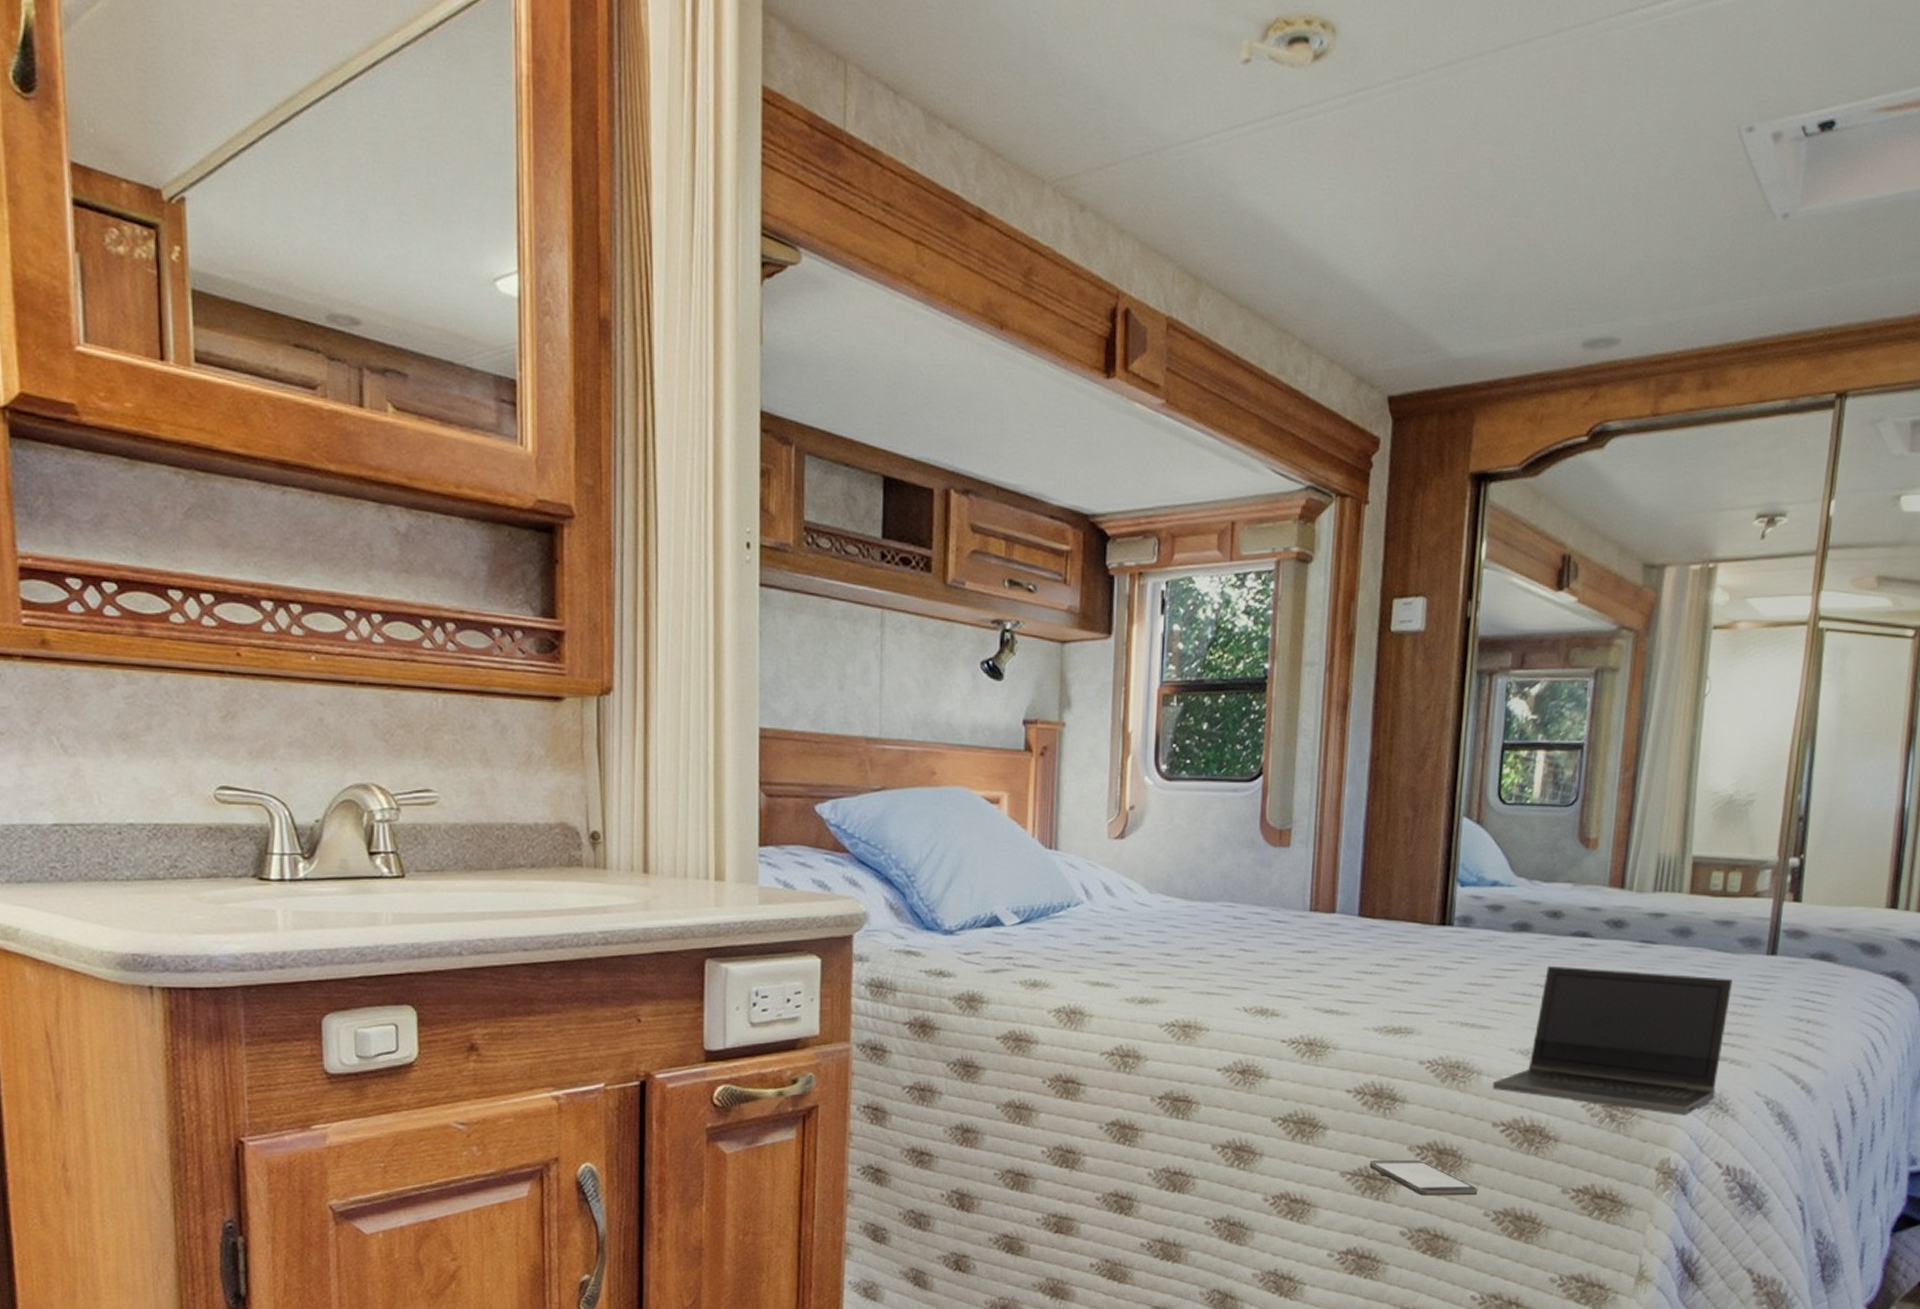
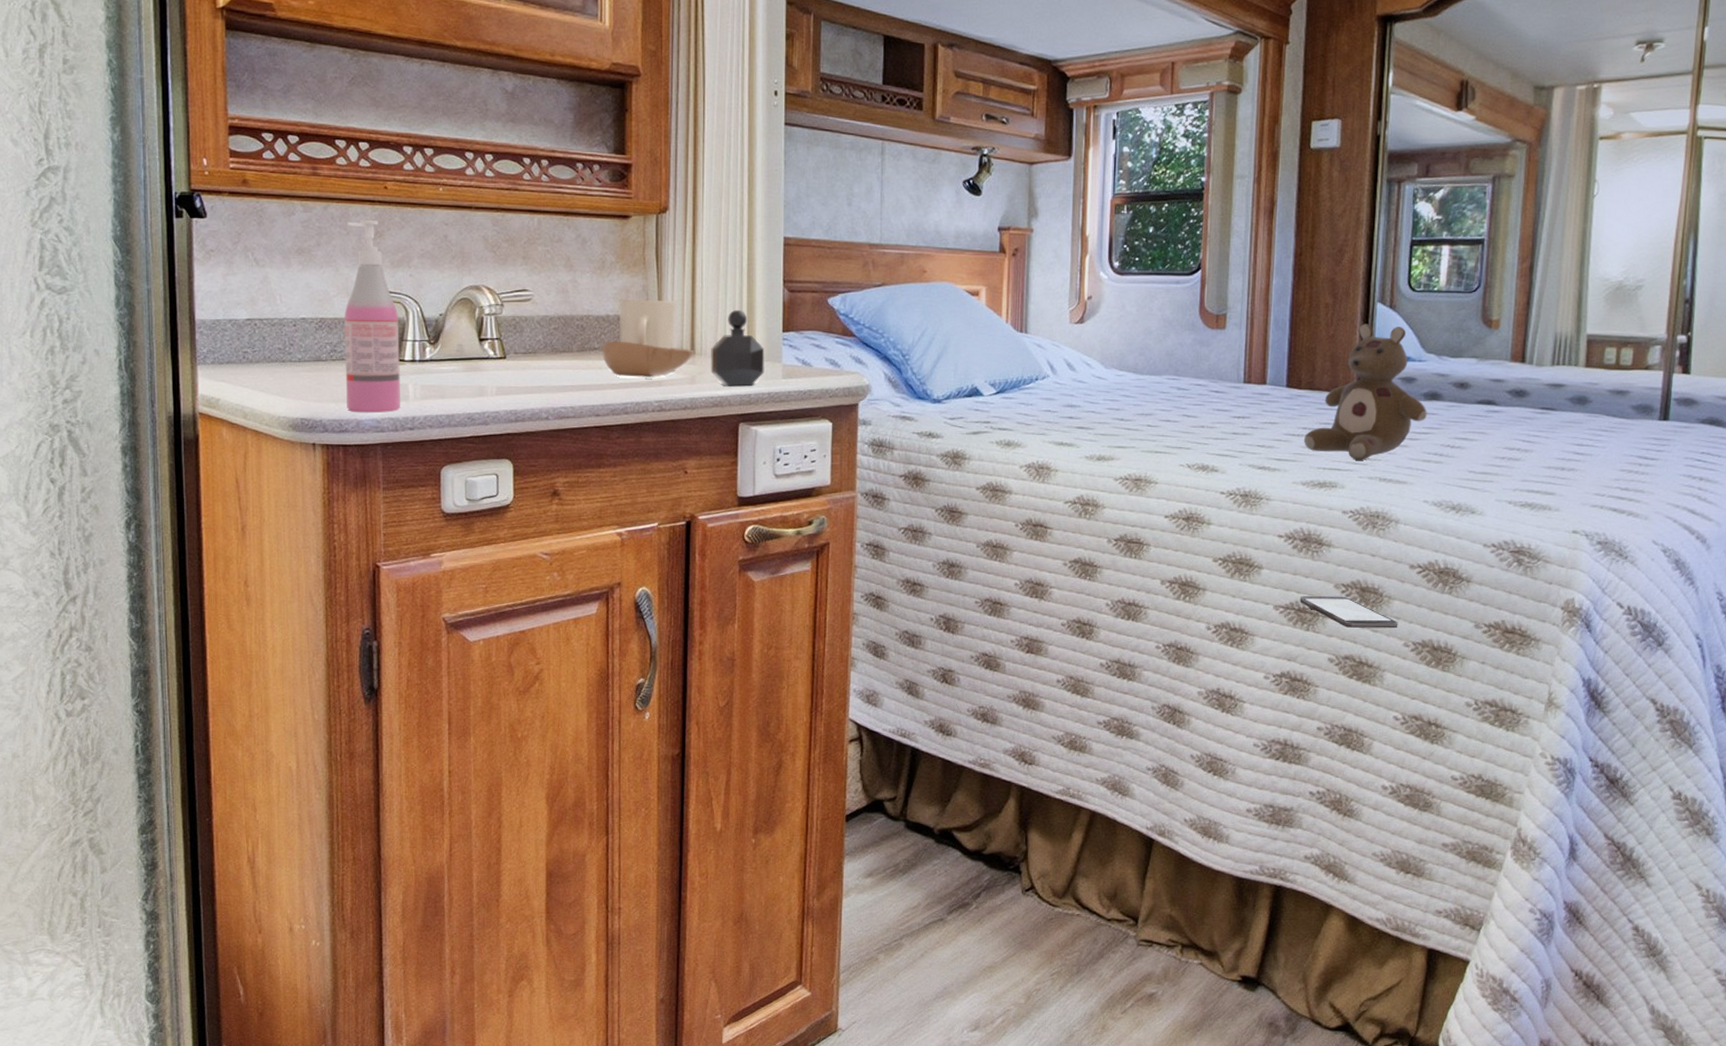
soap dispenser: none [183,695,266,948] -> present [344,219,400,414]
soap dish: none [528,856,650,903] -> present [601,341,696,378]
cup: none [552,804,627,867] -> present [620,300,678,349]
perfume bottle: none [669,817,737,915] -> present [711,309,765,388]
stuffed bear: none [1377,842,1516,1002] -> present [1304,324,1427,460]
laptop computer: present [1492,966,1733,1116] -> none [1409,430,1628,561]

